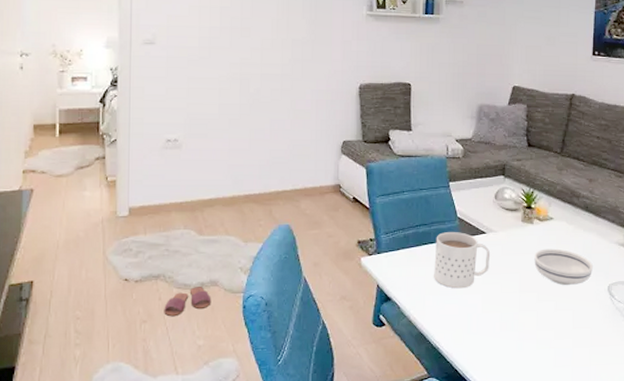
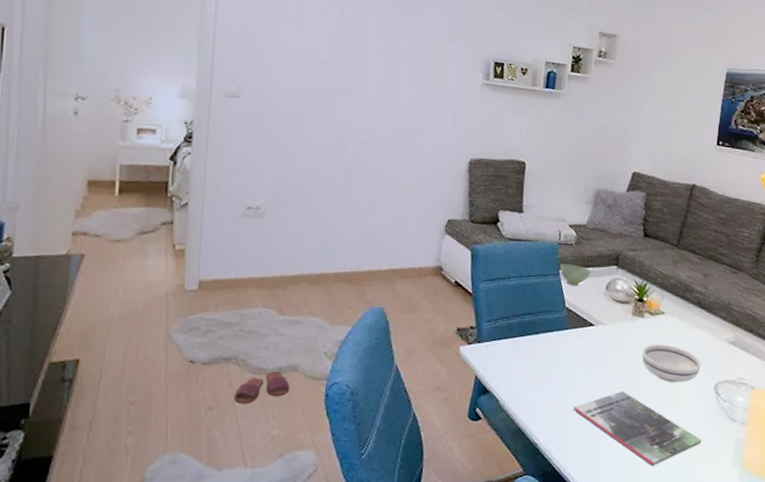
mug: present [434,231,491,289] -> none [537,322,598,383]
bowl: none [450,176,479,196] -> present [560,264,591,285]
magazine: none [471,295,599,367] -> present [573,392,702,466]

